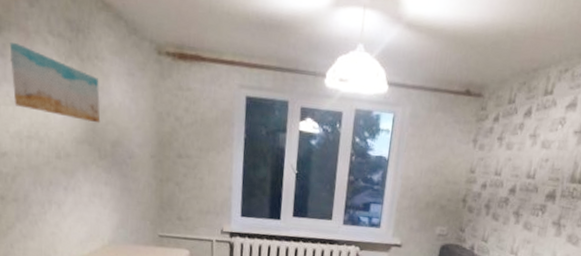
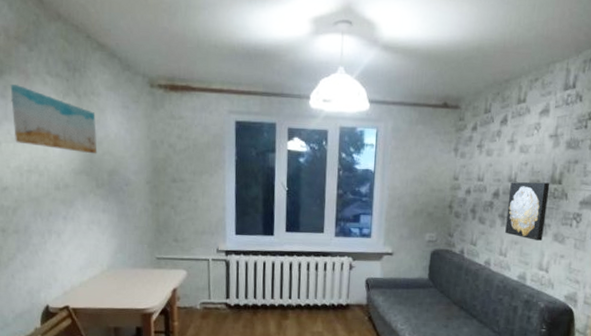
wall art: none [518,178,570,241] -> present [505,182,550,241]

